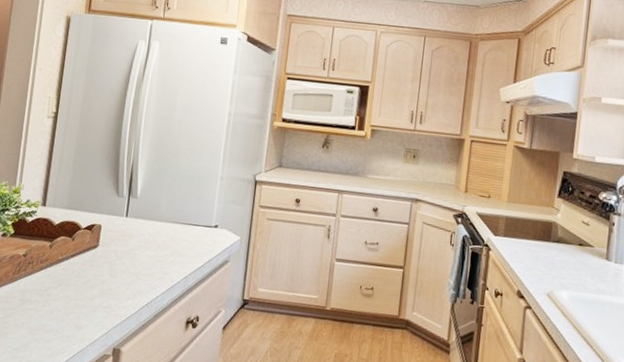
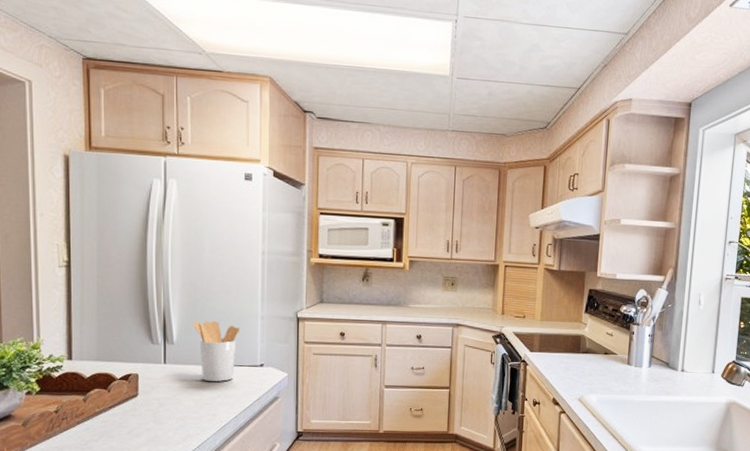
utensil holder: none [157,177,200,240] -> present [193,321,241,382]

